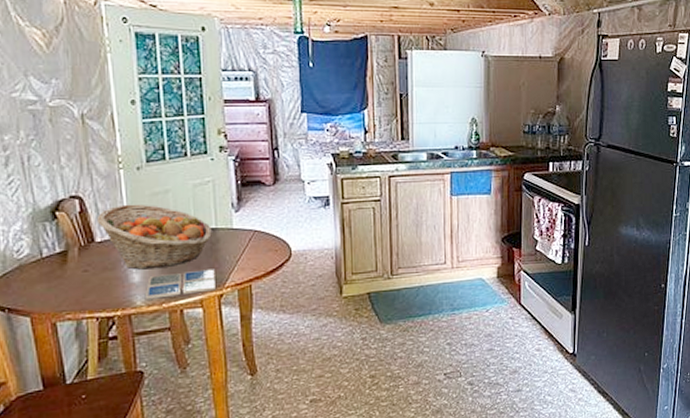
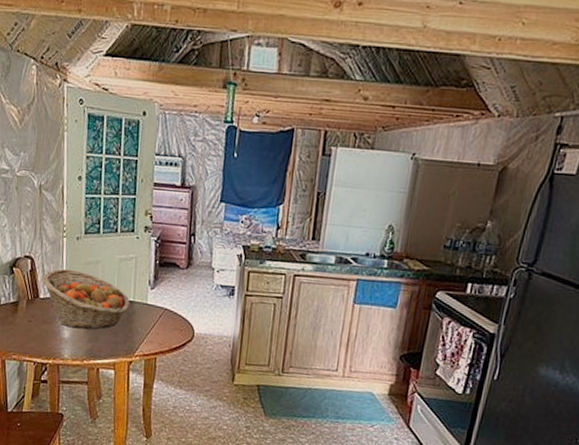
drink coaster: present [146,269,215,299] -> none [72,335,128,357]

